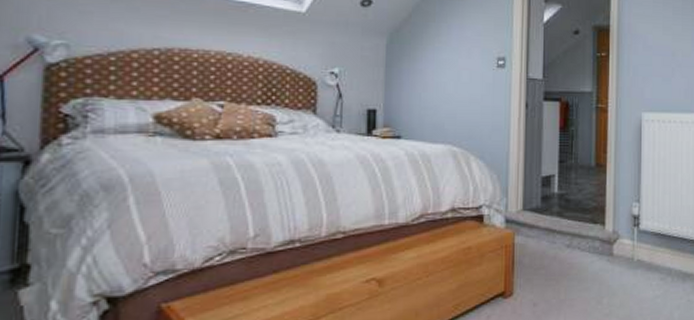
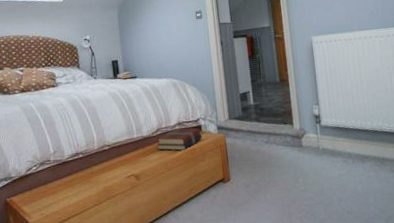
books: none [417,217,482,249] -> present [157,128,202,151]

